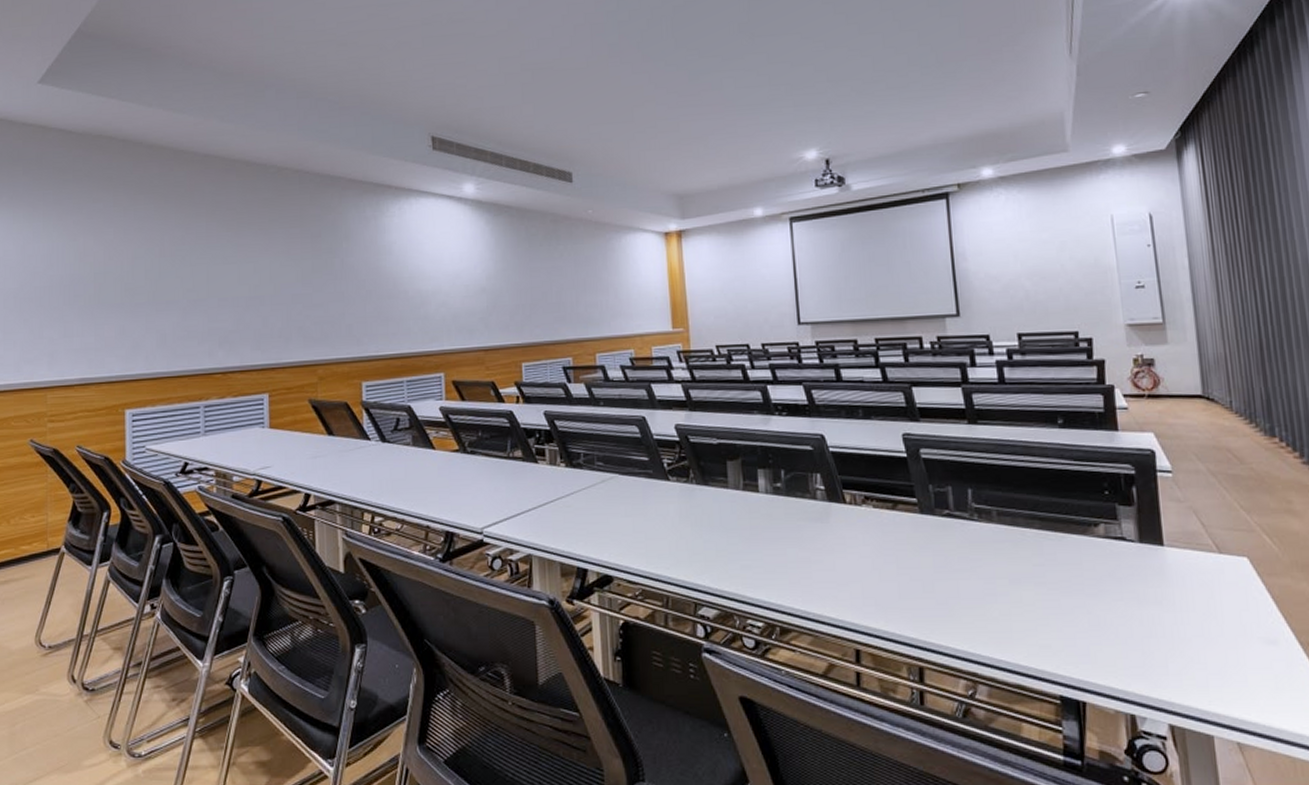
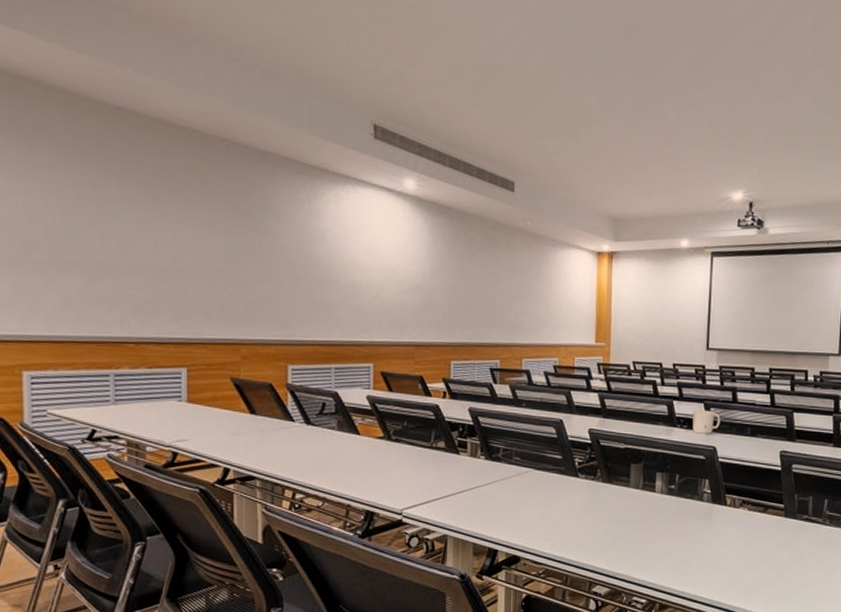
mug: none [792,392,825,421] -> present [692,409,720,434]

